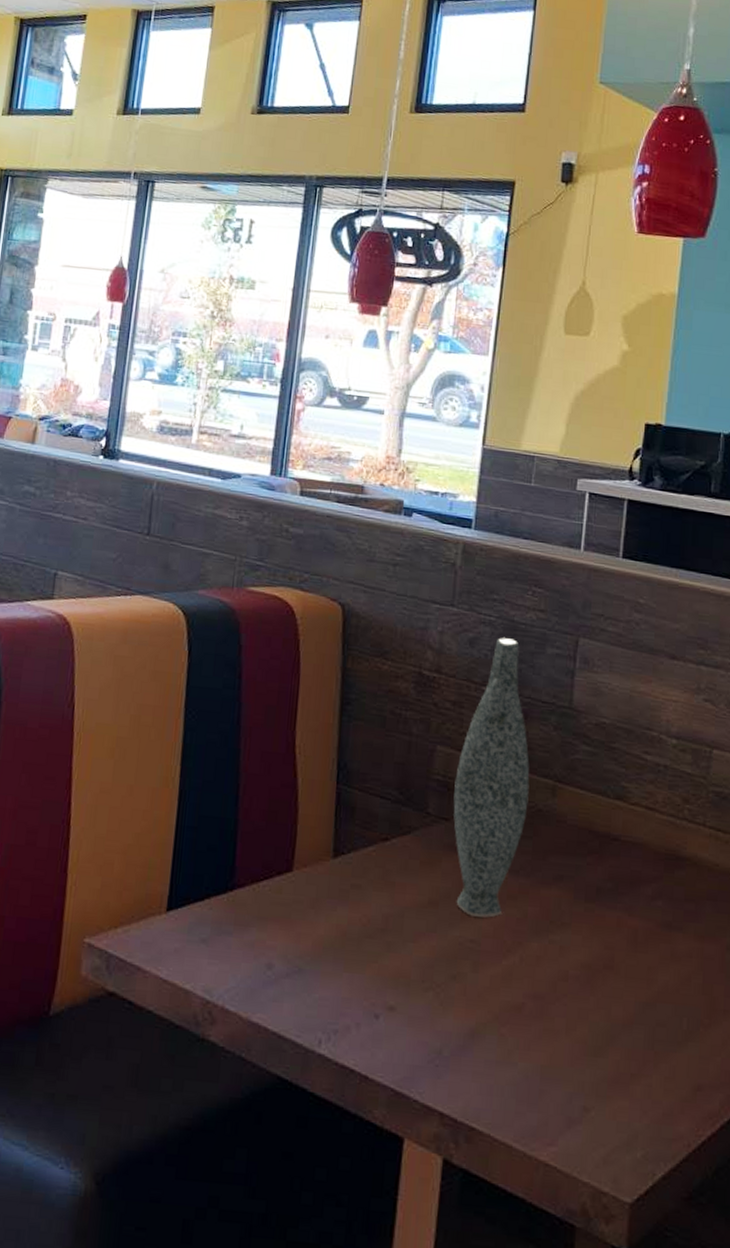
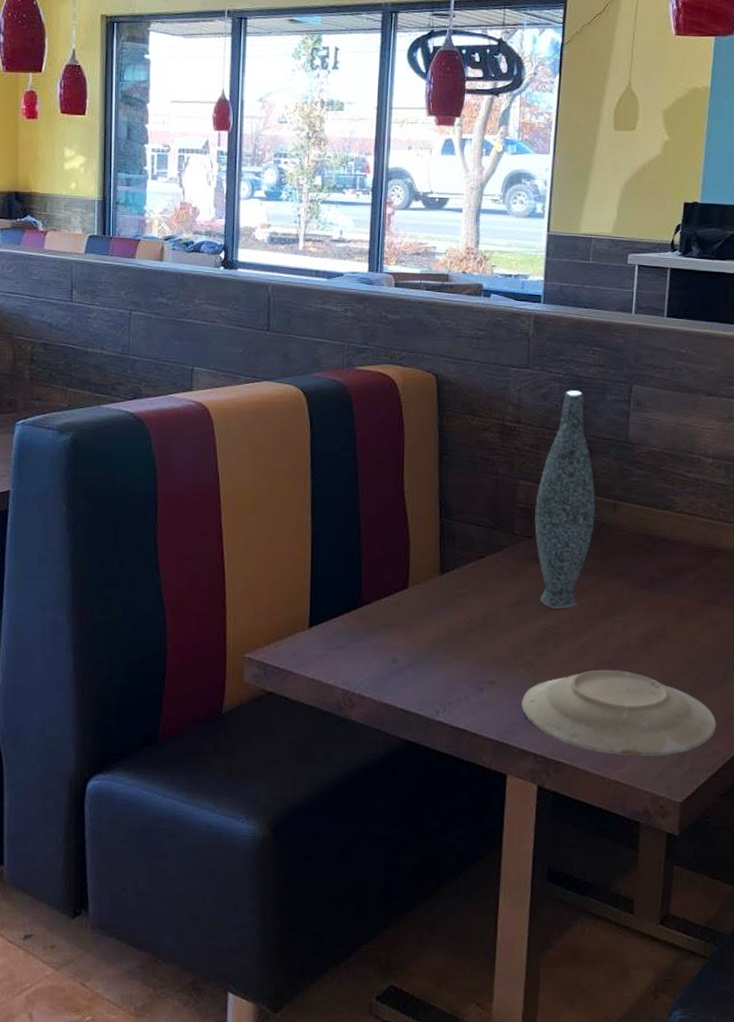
plate: none [427,1004,679,1134] -> present [522,669,716,756]

